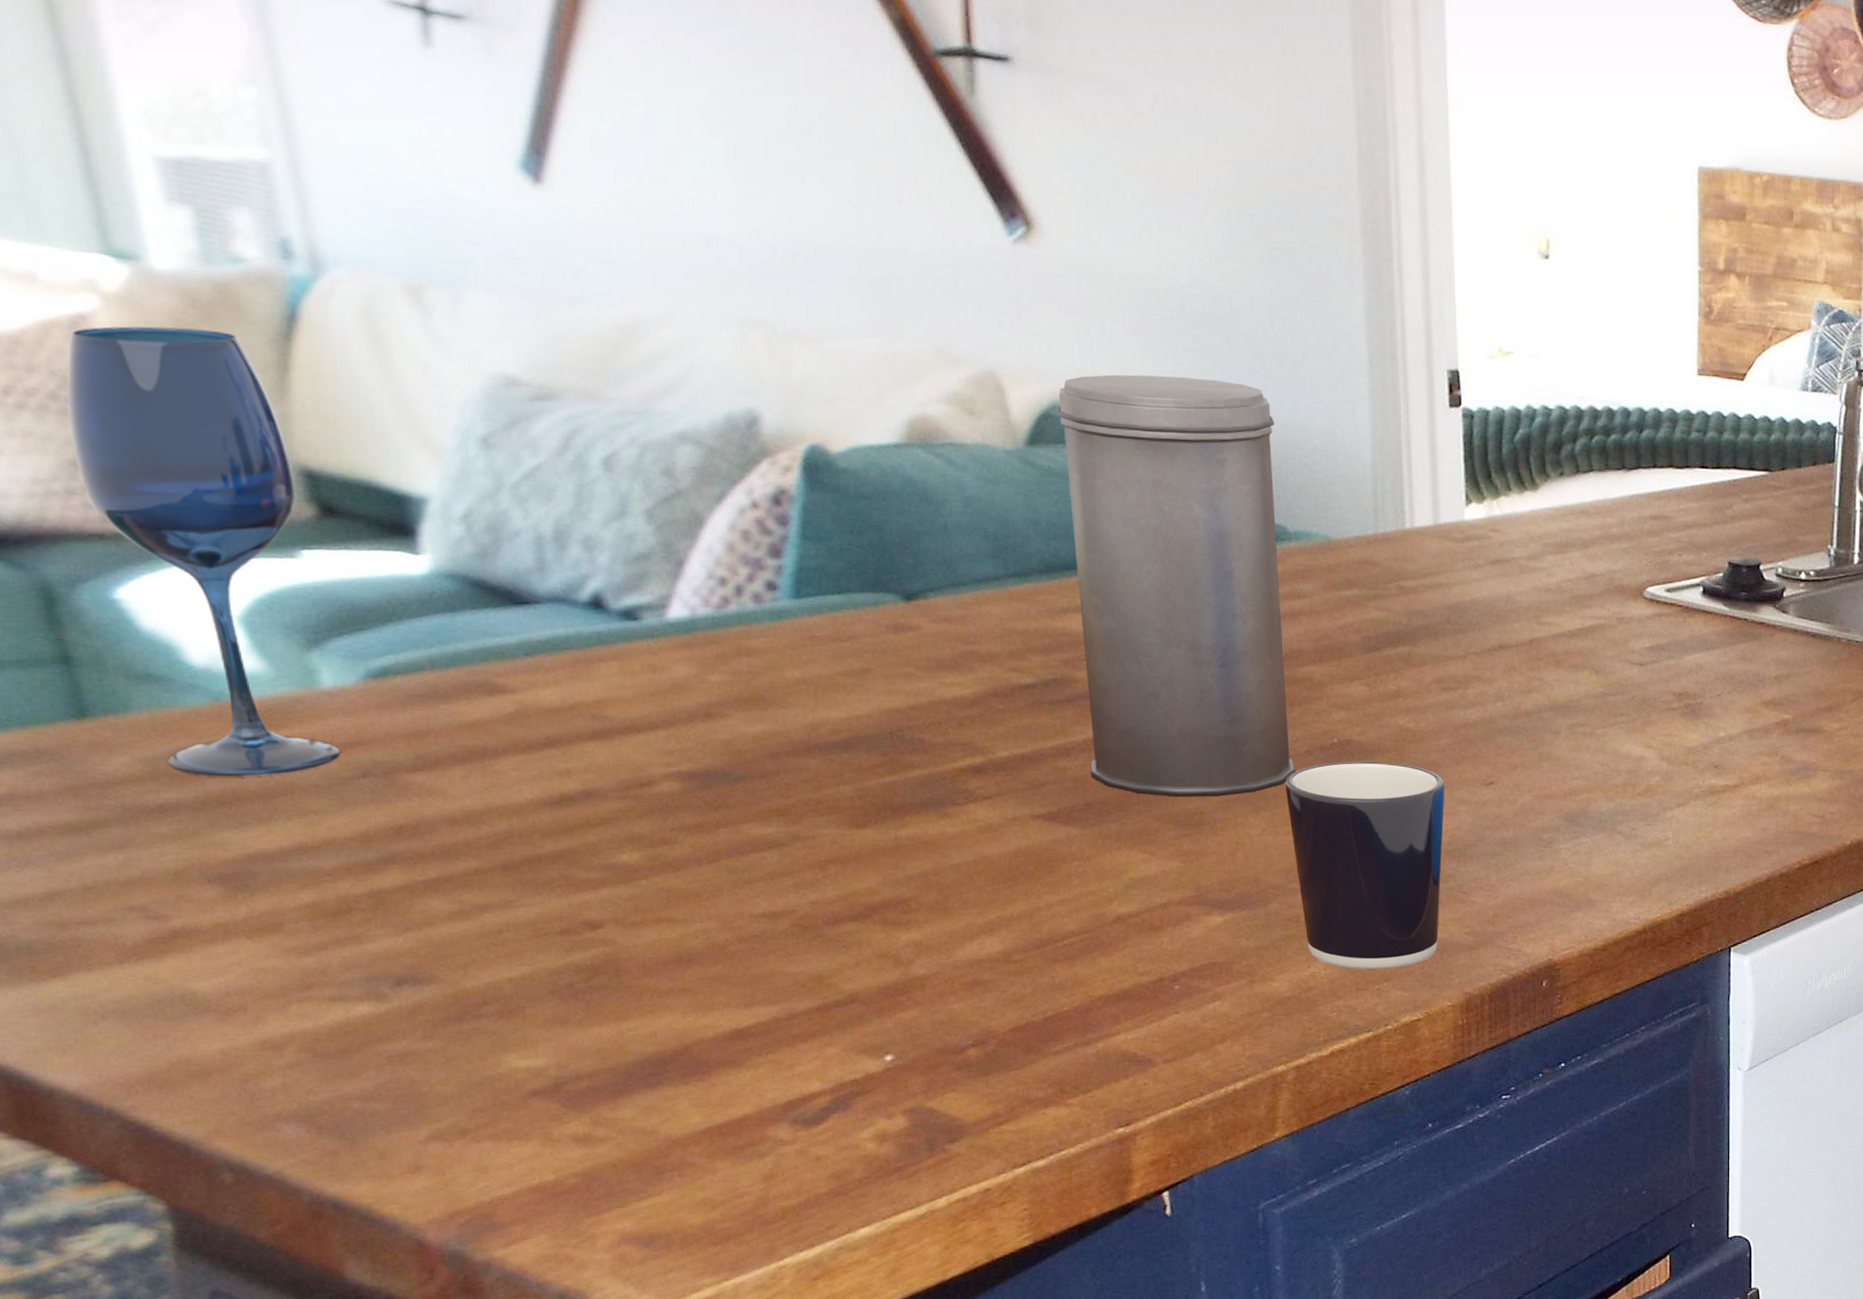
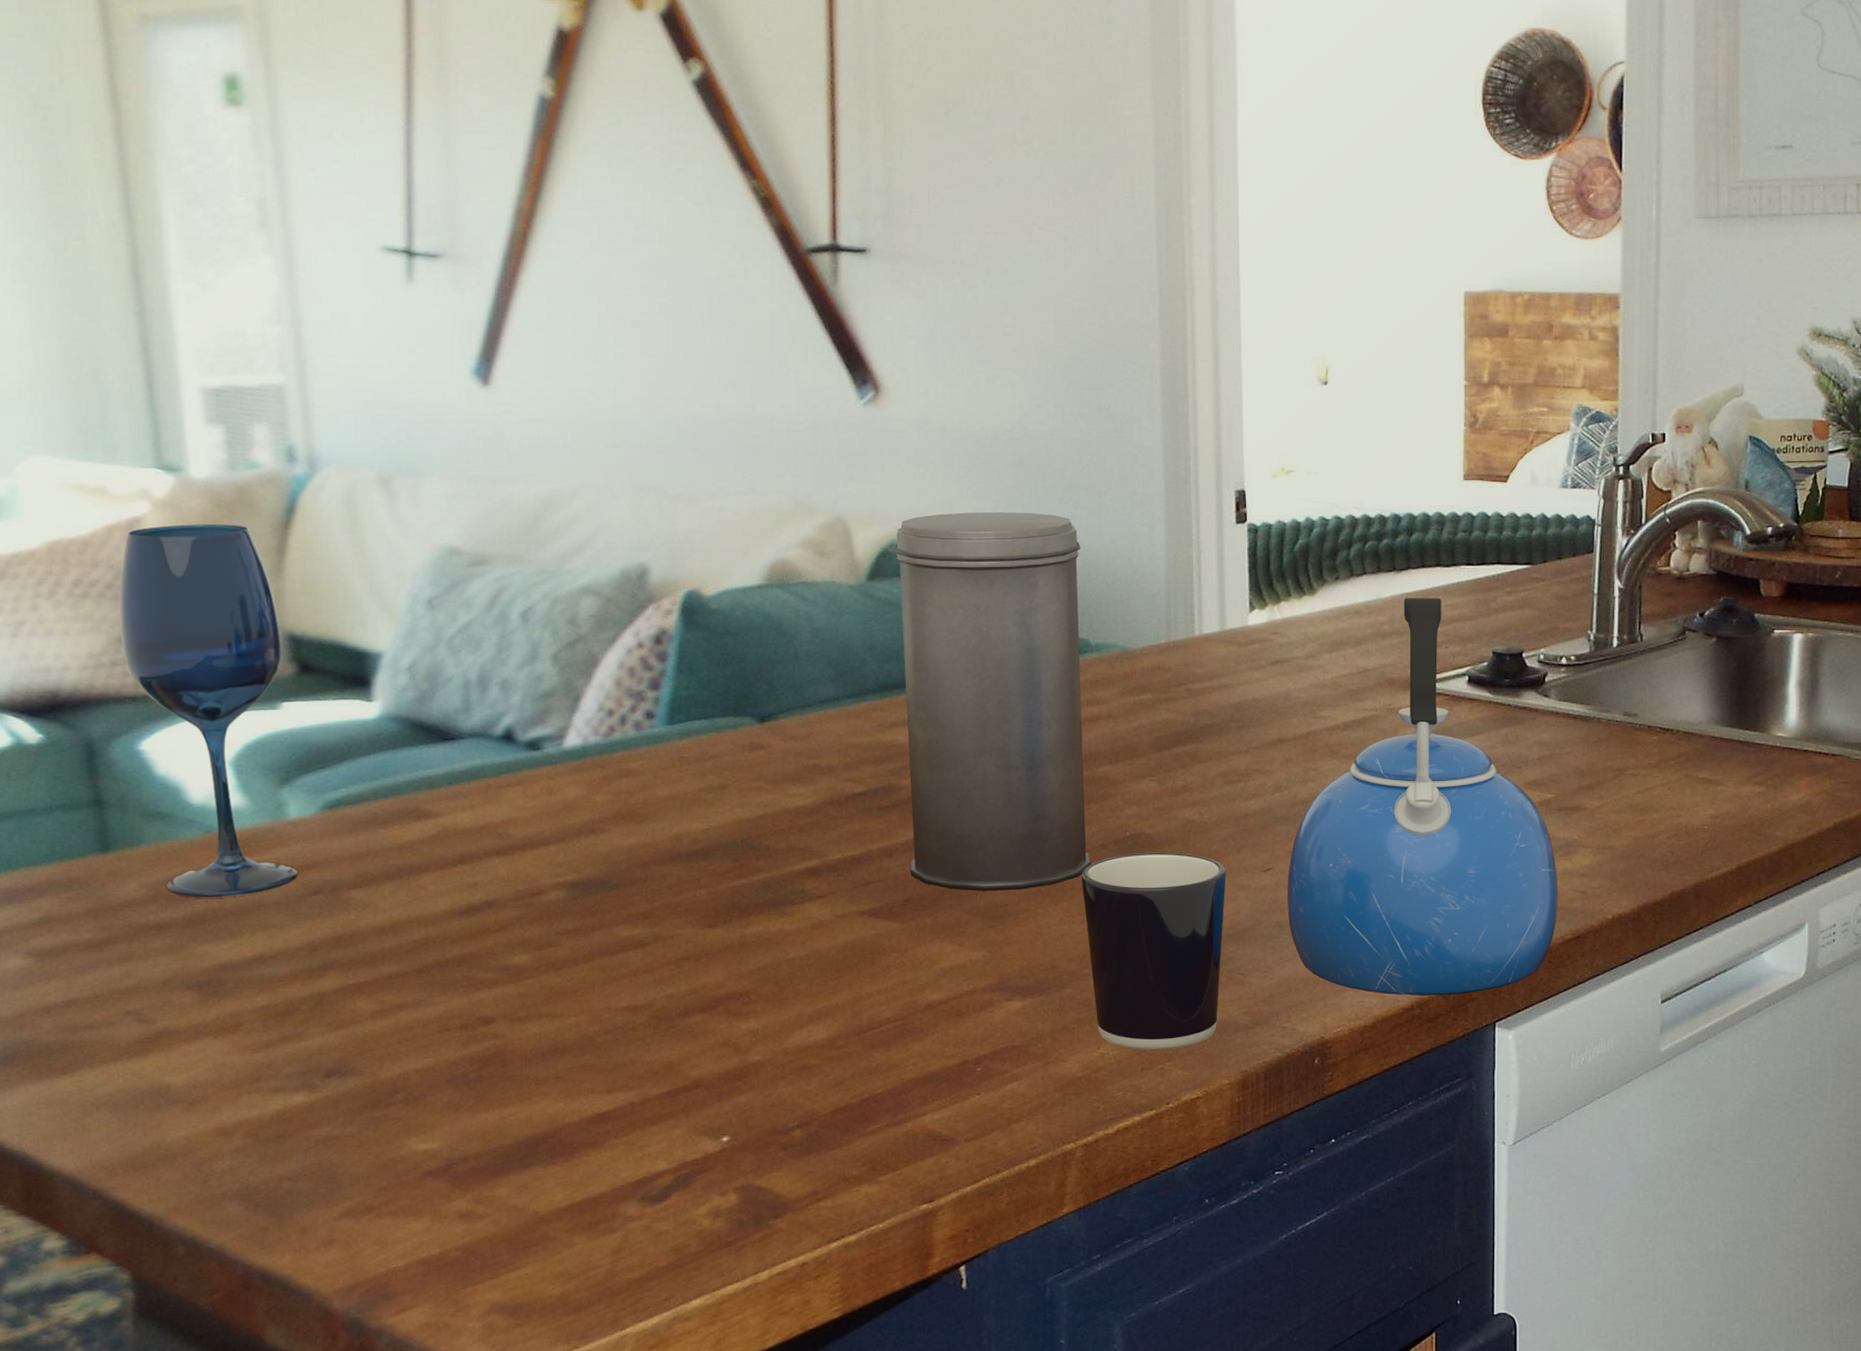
kettle: none [1511,500,1796,919] -> present [1287,598,1559,996]

